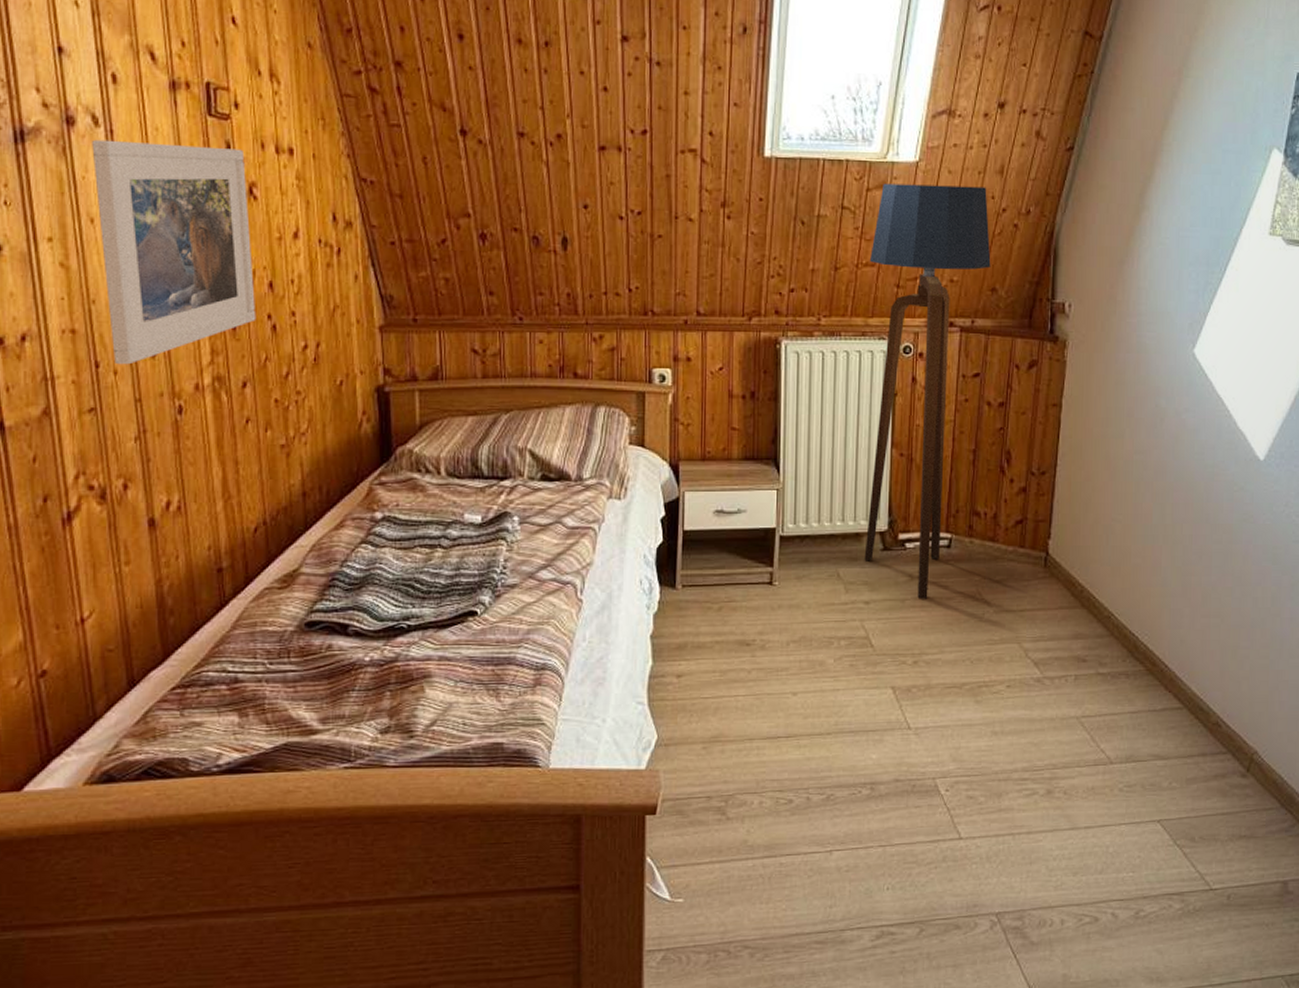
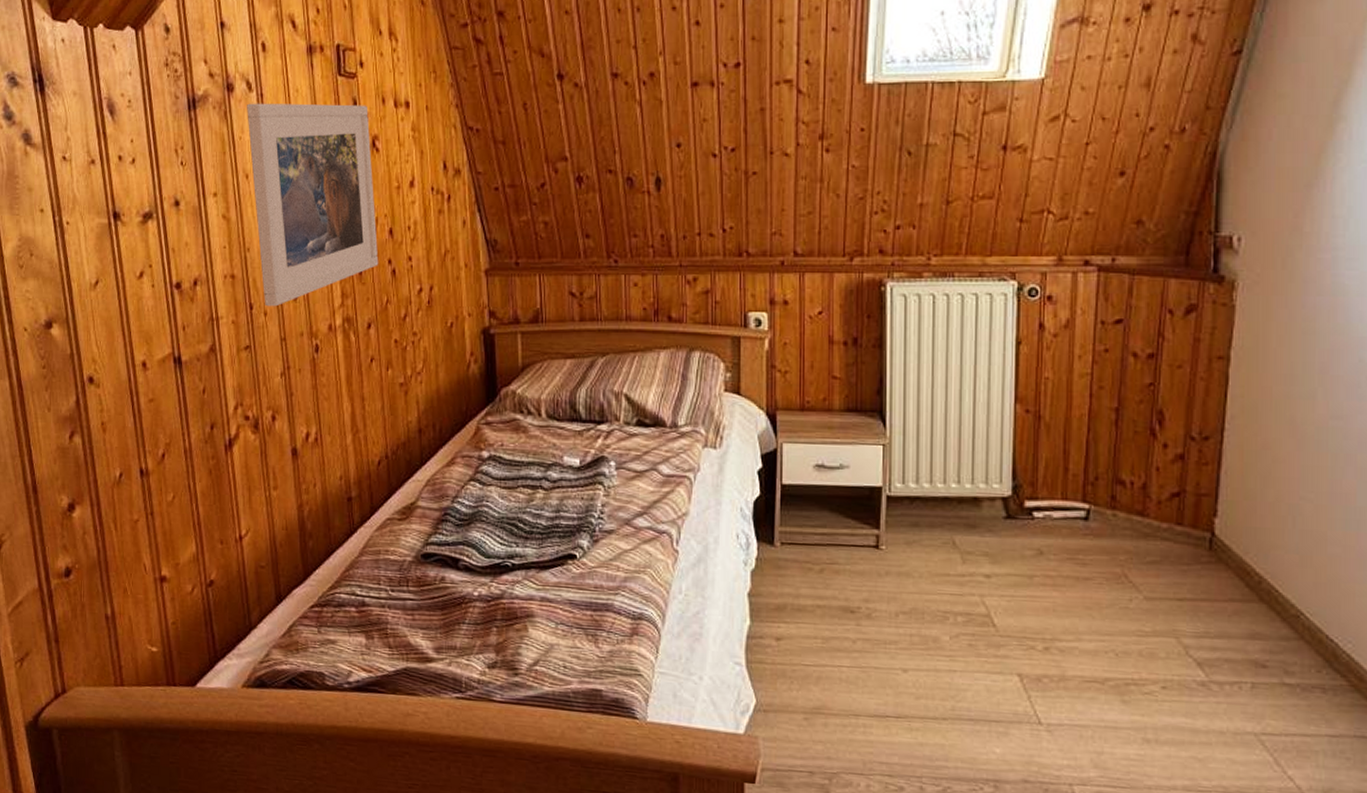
floor lamp: present [864,183,991,599] -> none [984,103,1136,577]

